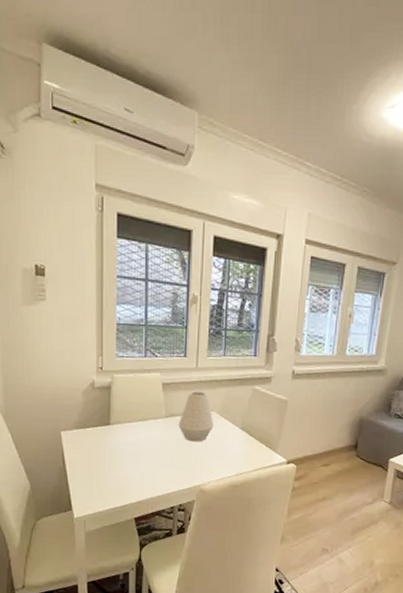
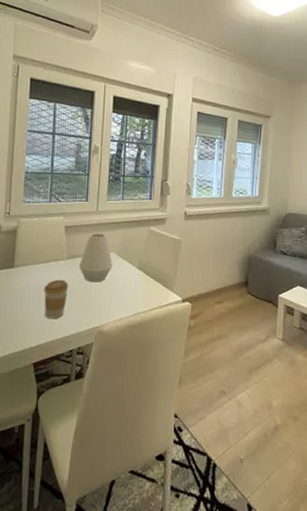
coffee cup: none [142,438,168,477] -> present [43,279,69,319]

